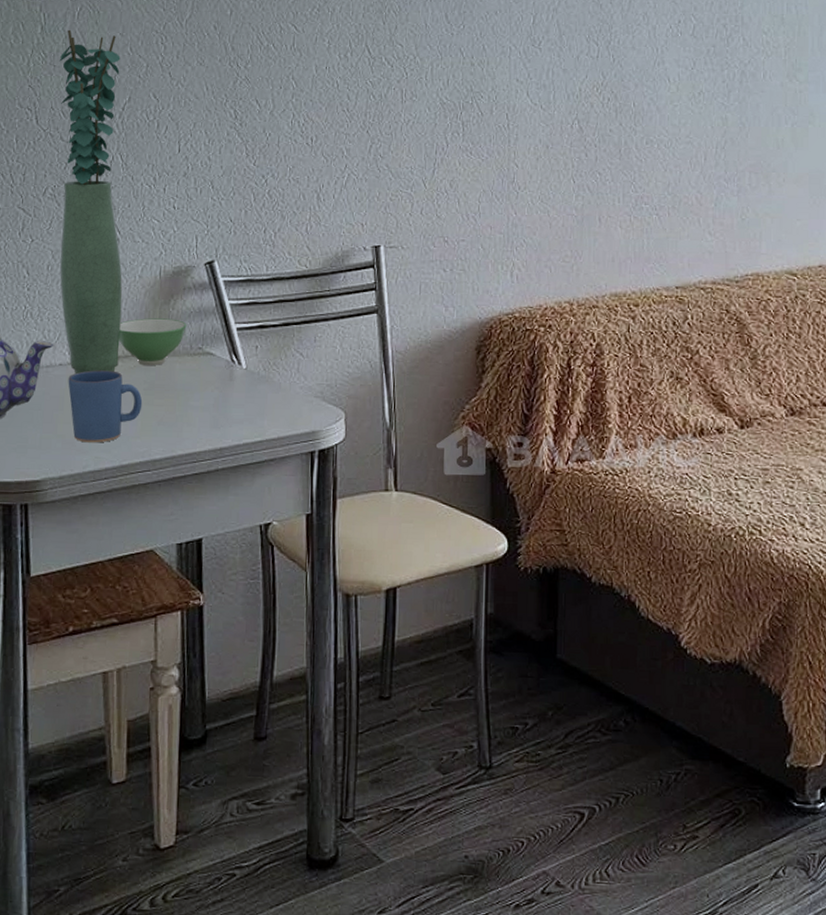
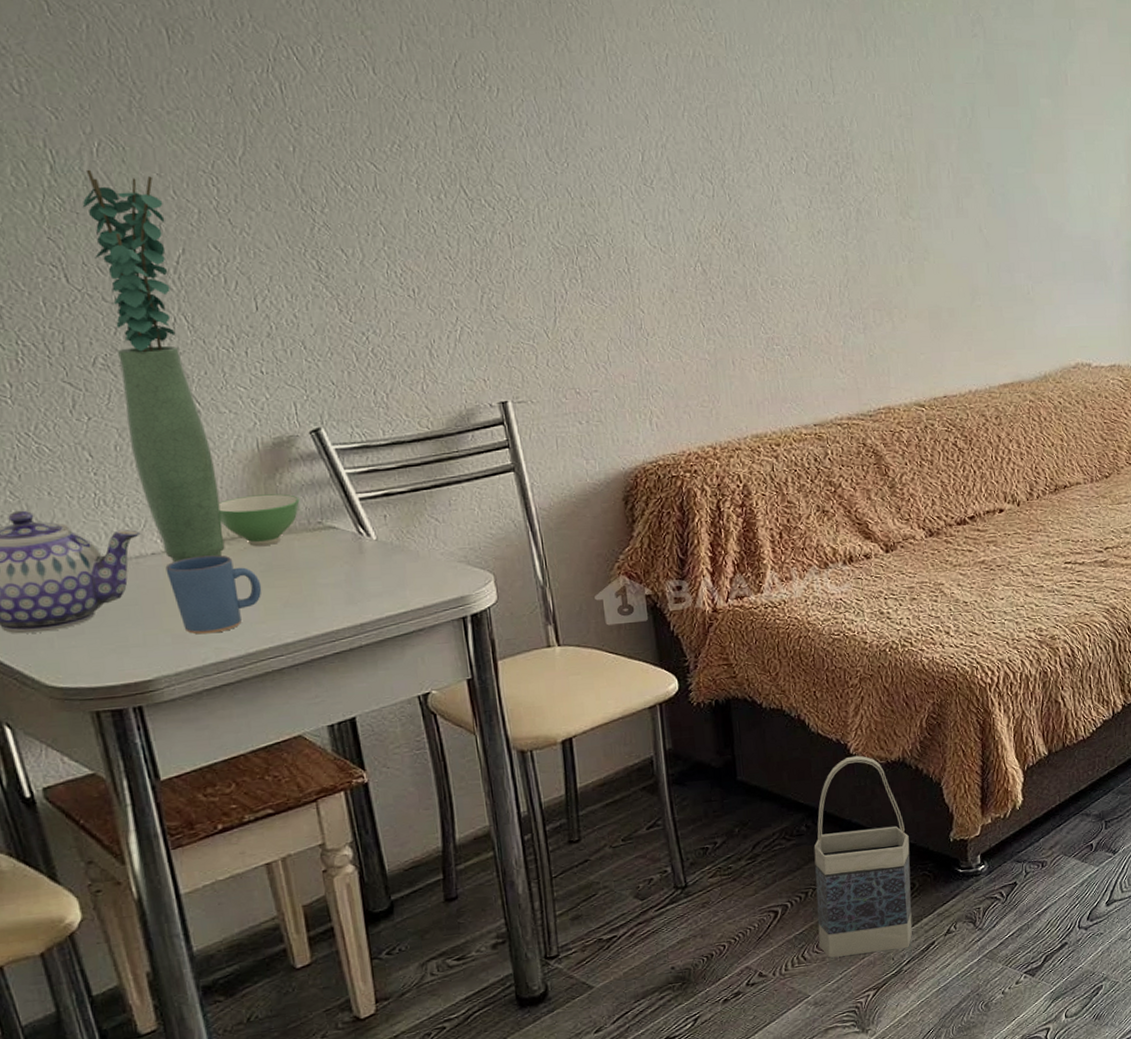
bag: none [626,650,738,886] -> present [813,755,913,958]

